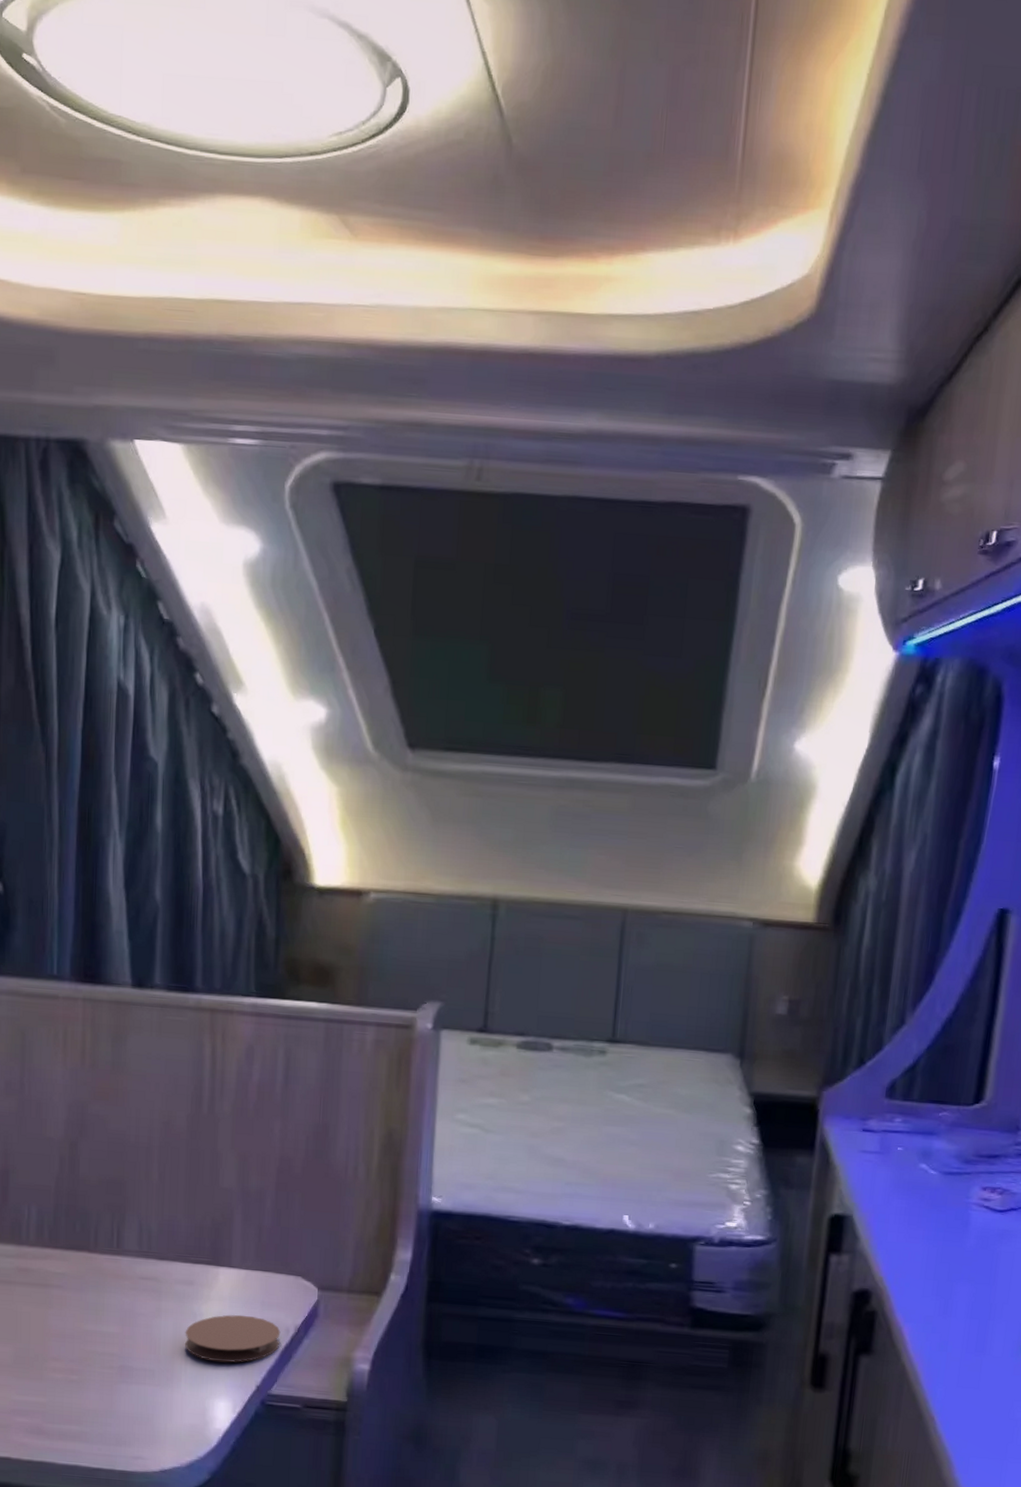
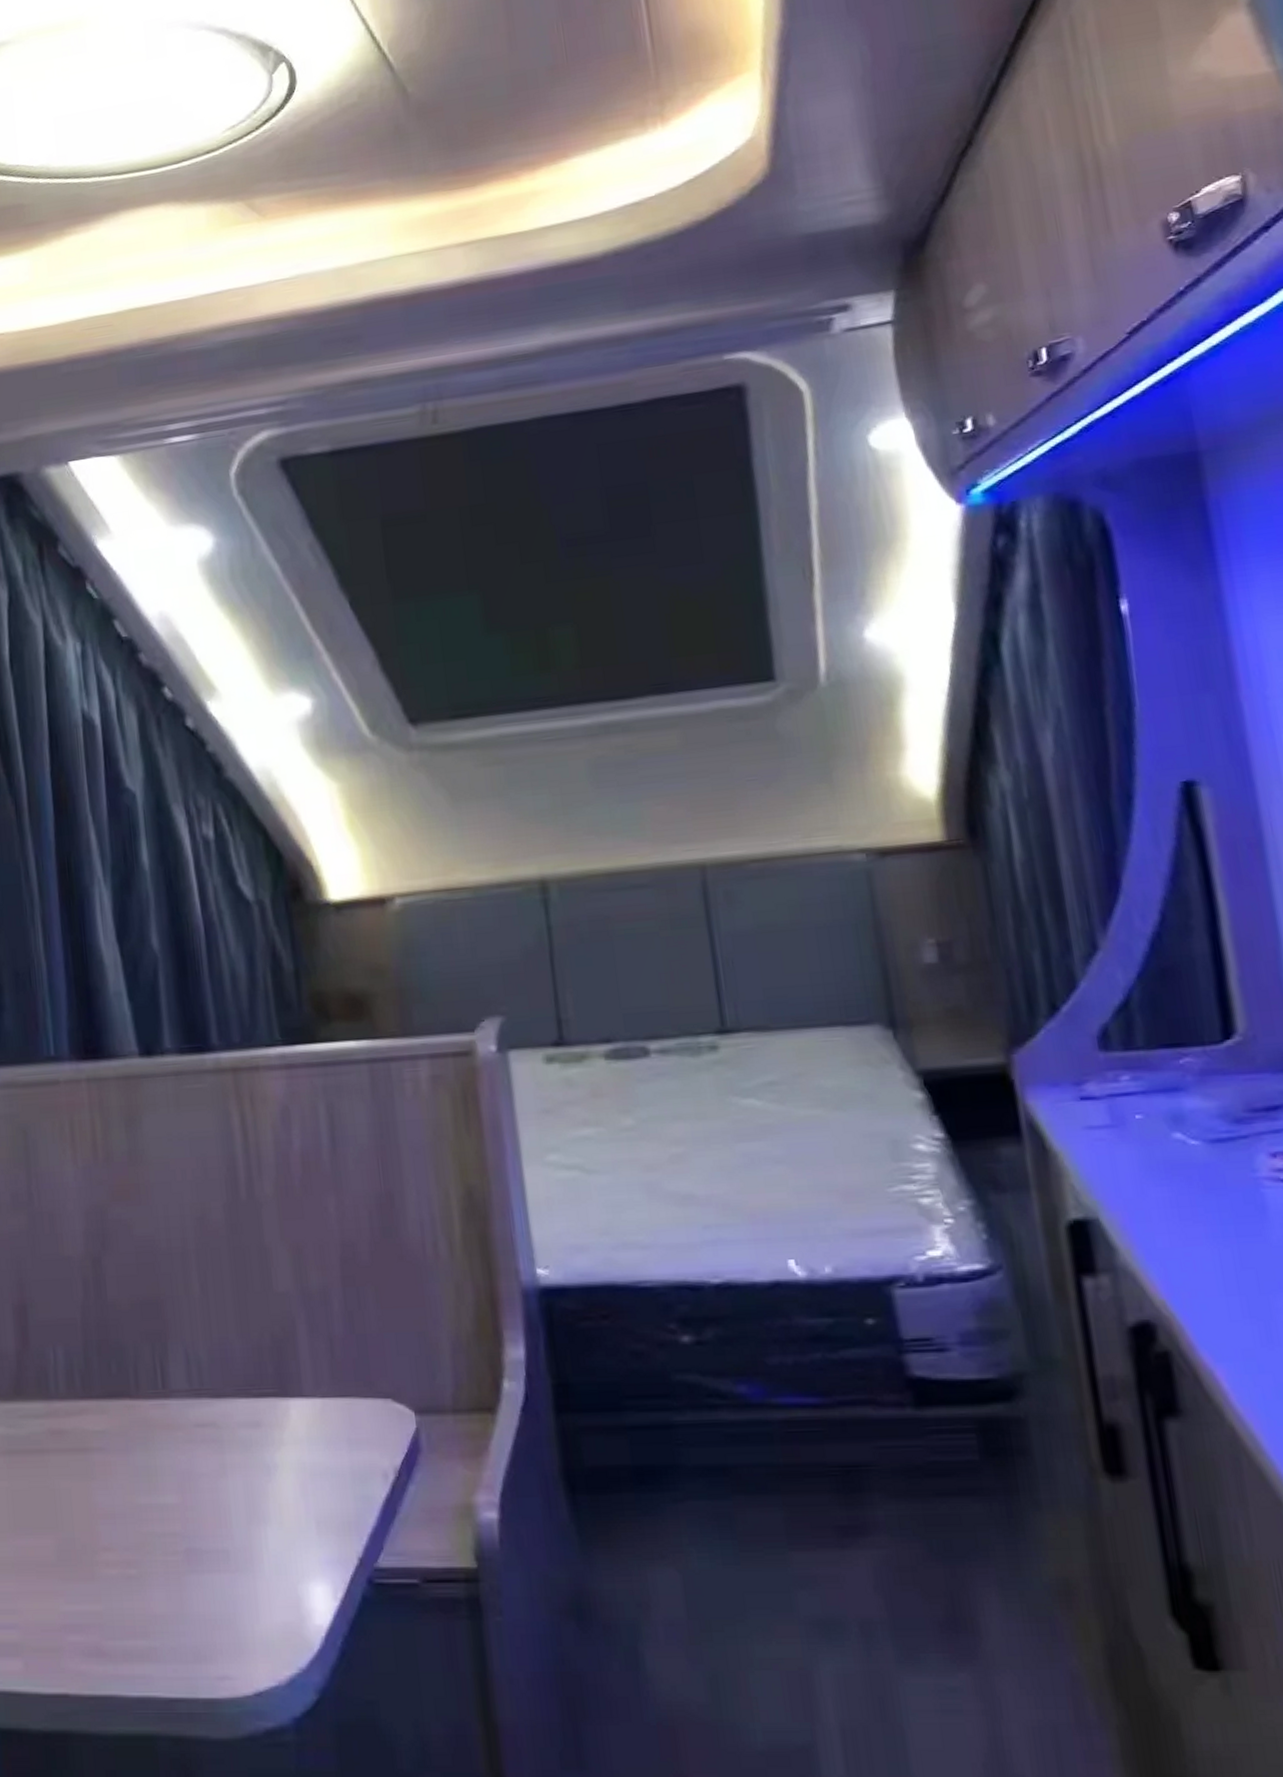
coaster: present [184,1315,281,1363] -> none [259,1460,379,1530]

